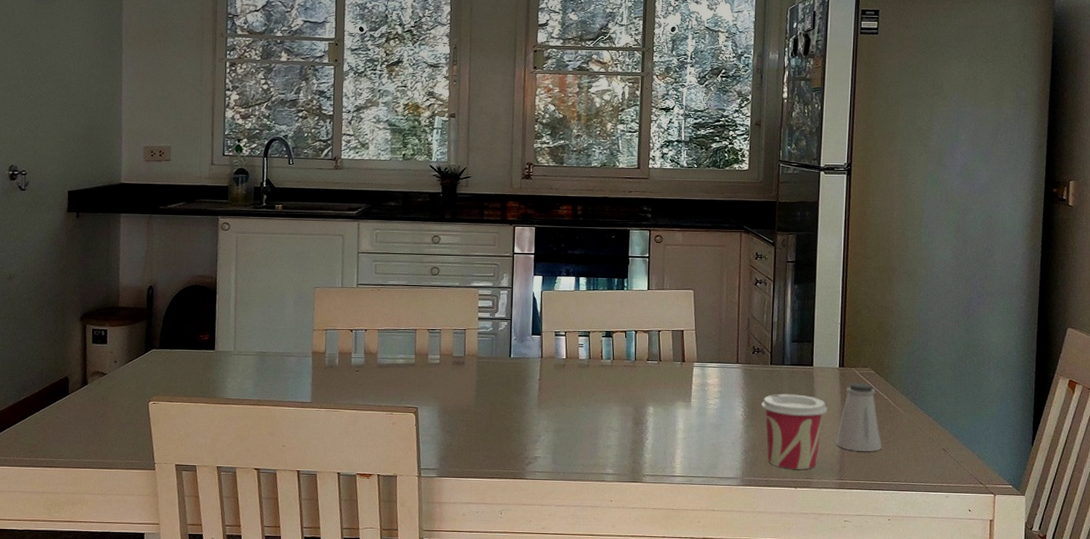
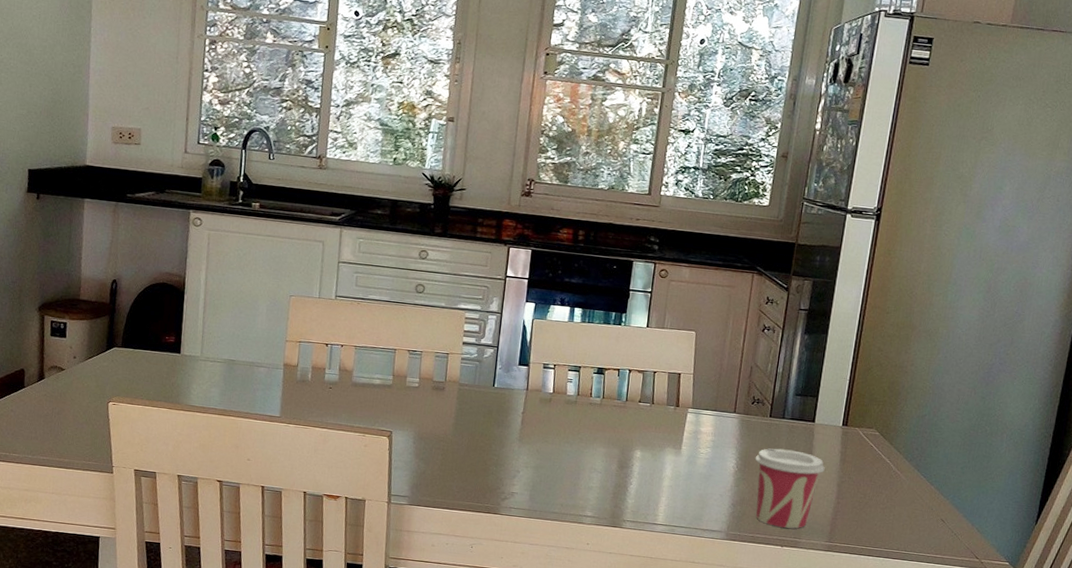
saltshaker: present [835,382,882,451] -> none [829,443,878,516]

